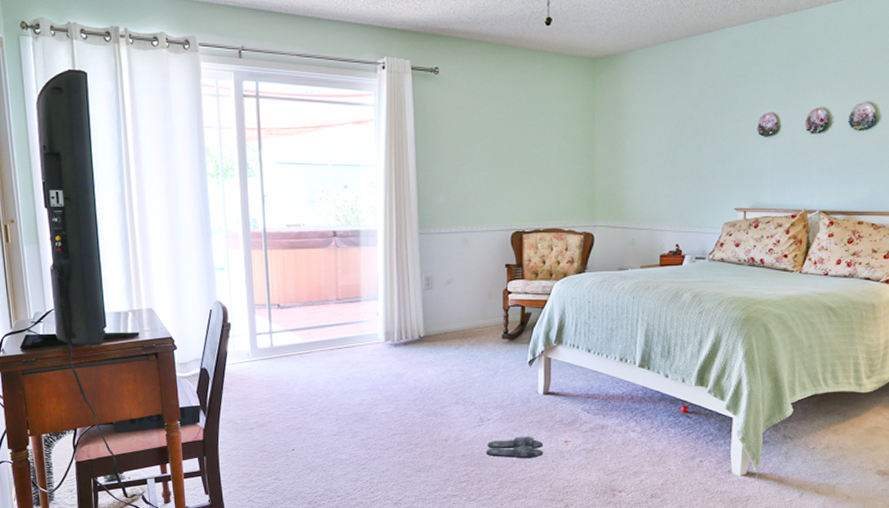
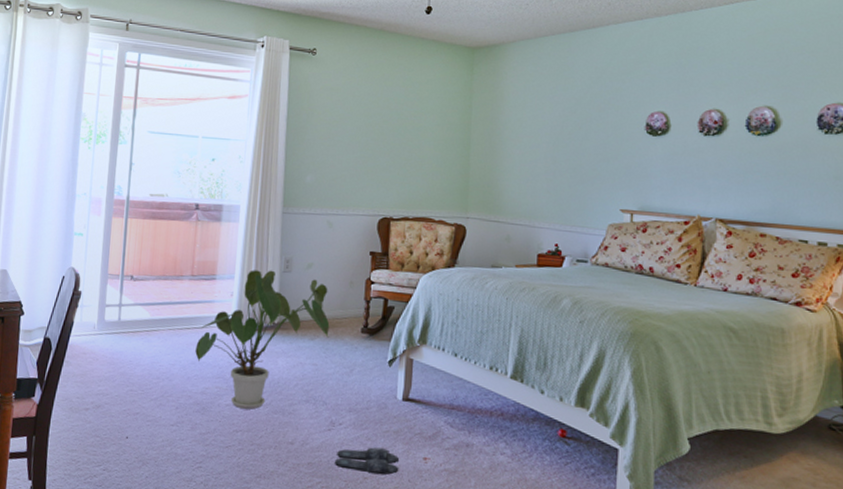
house plant: none [348,288,473,415] -> present [195,270,330,410]

